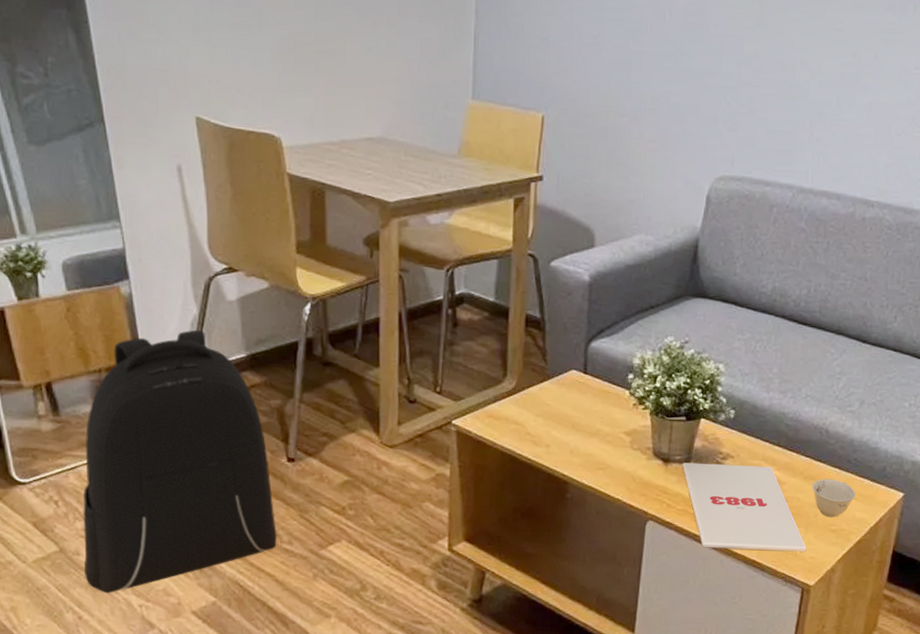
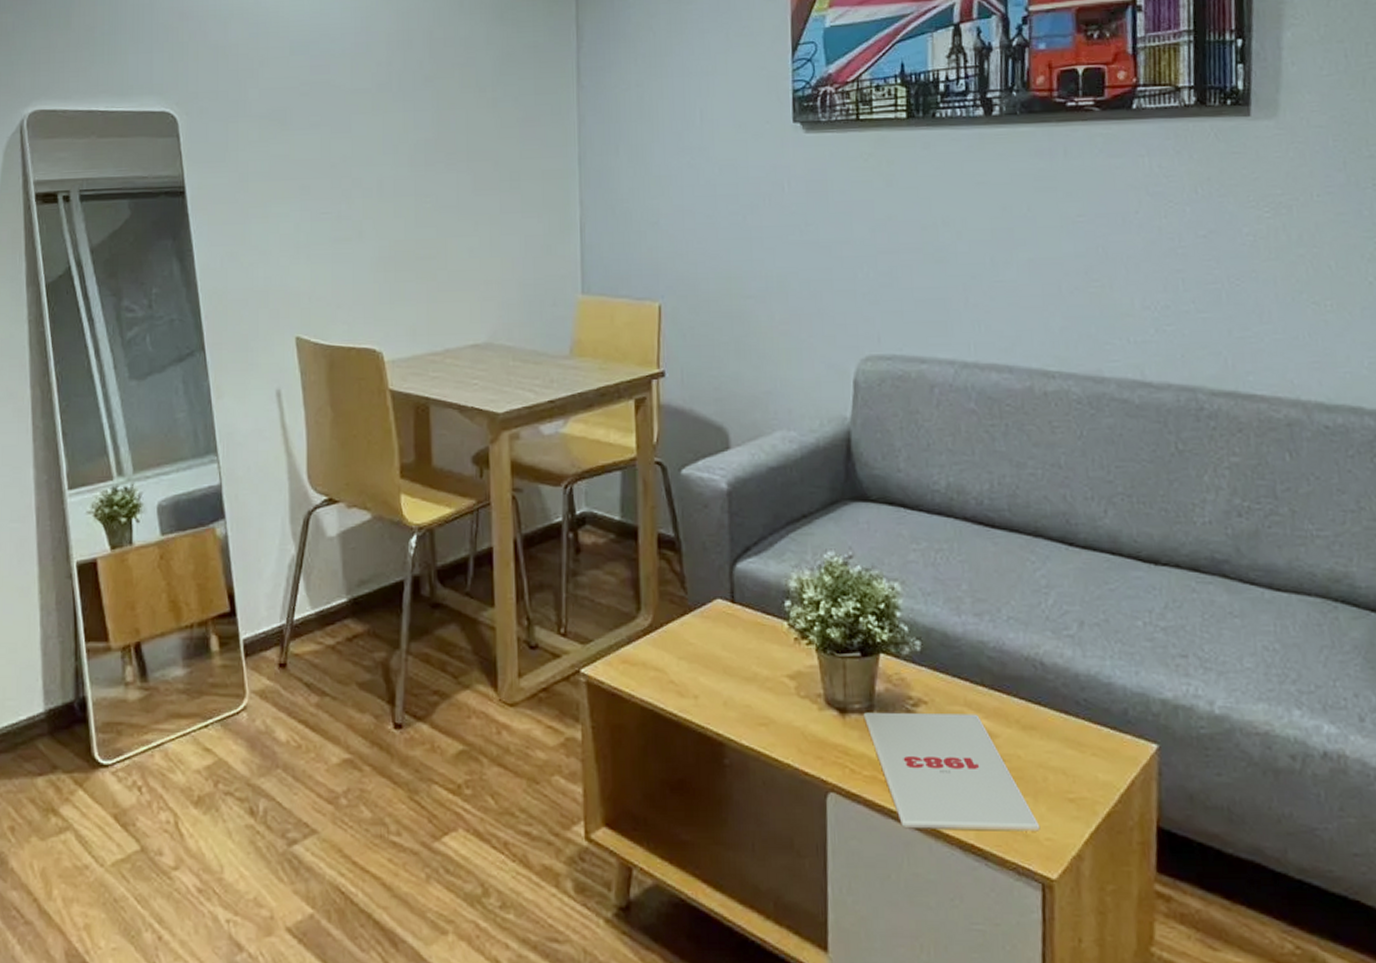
backpack: present [83,329,277,593] -> none [167,572,383,904]
teacup: present [812,478,856,518] -> none [1034,728,1094,782]

